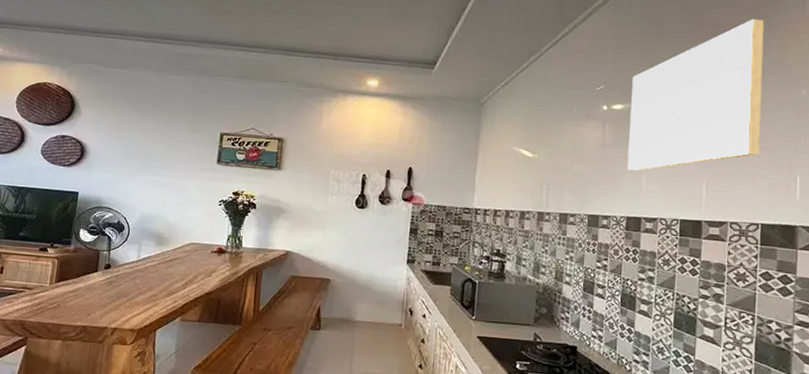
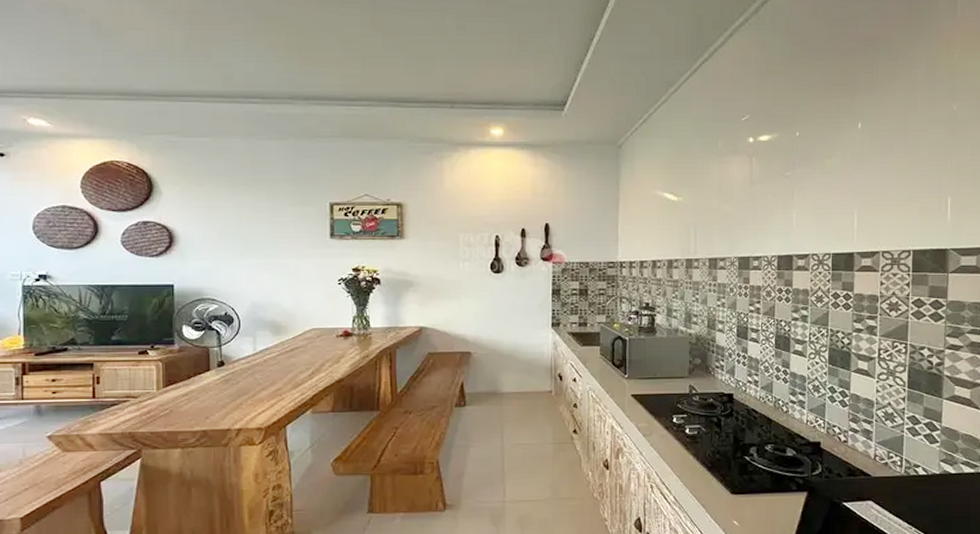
wall art: present [628,19,764,171] -> none [777,29,914,206]

